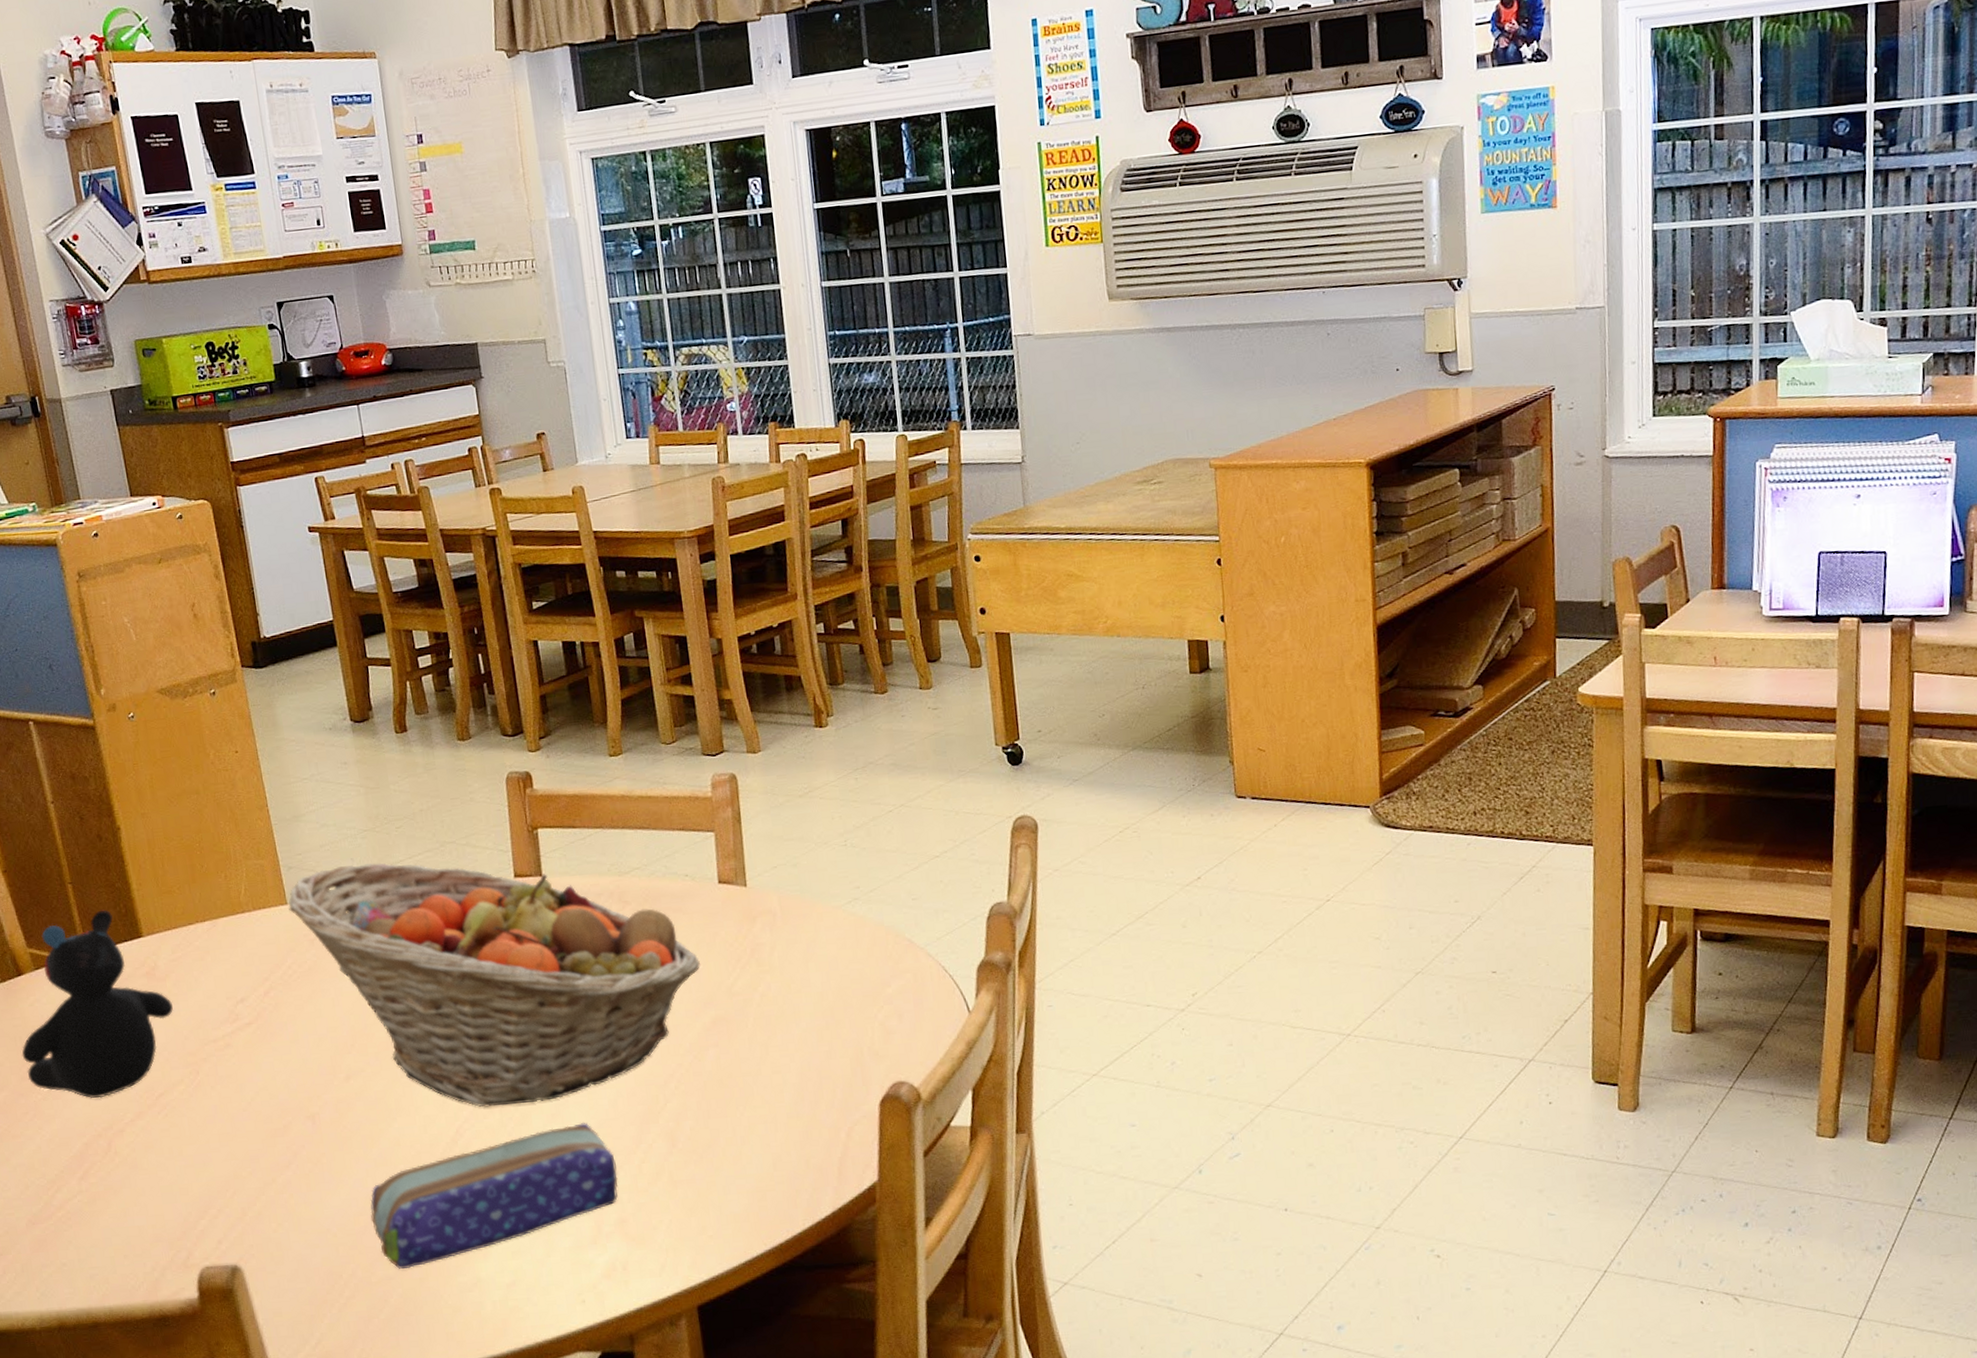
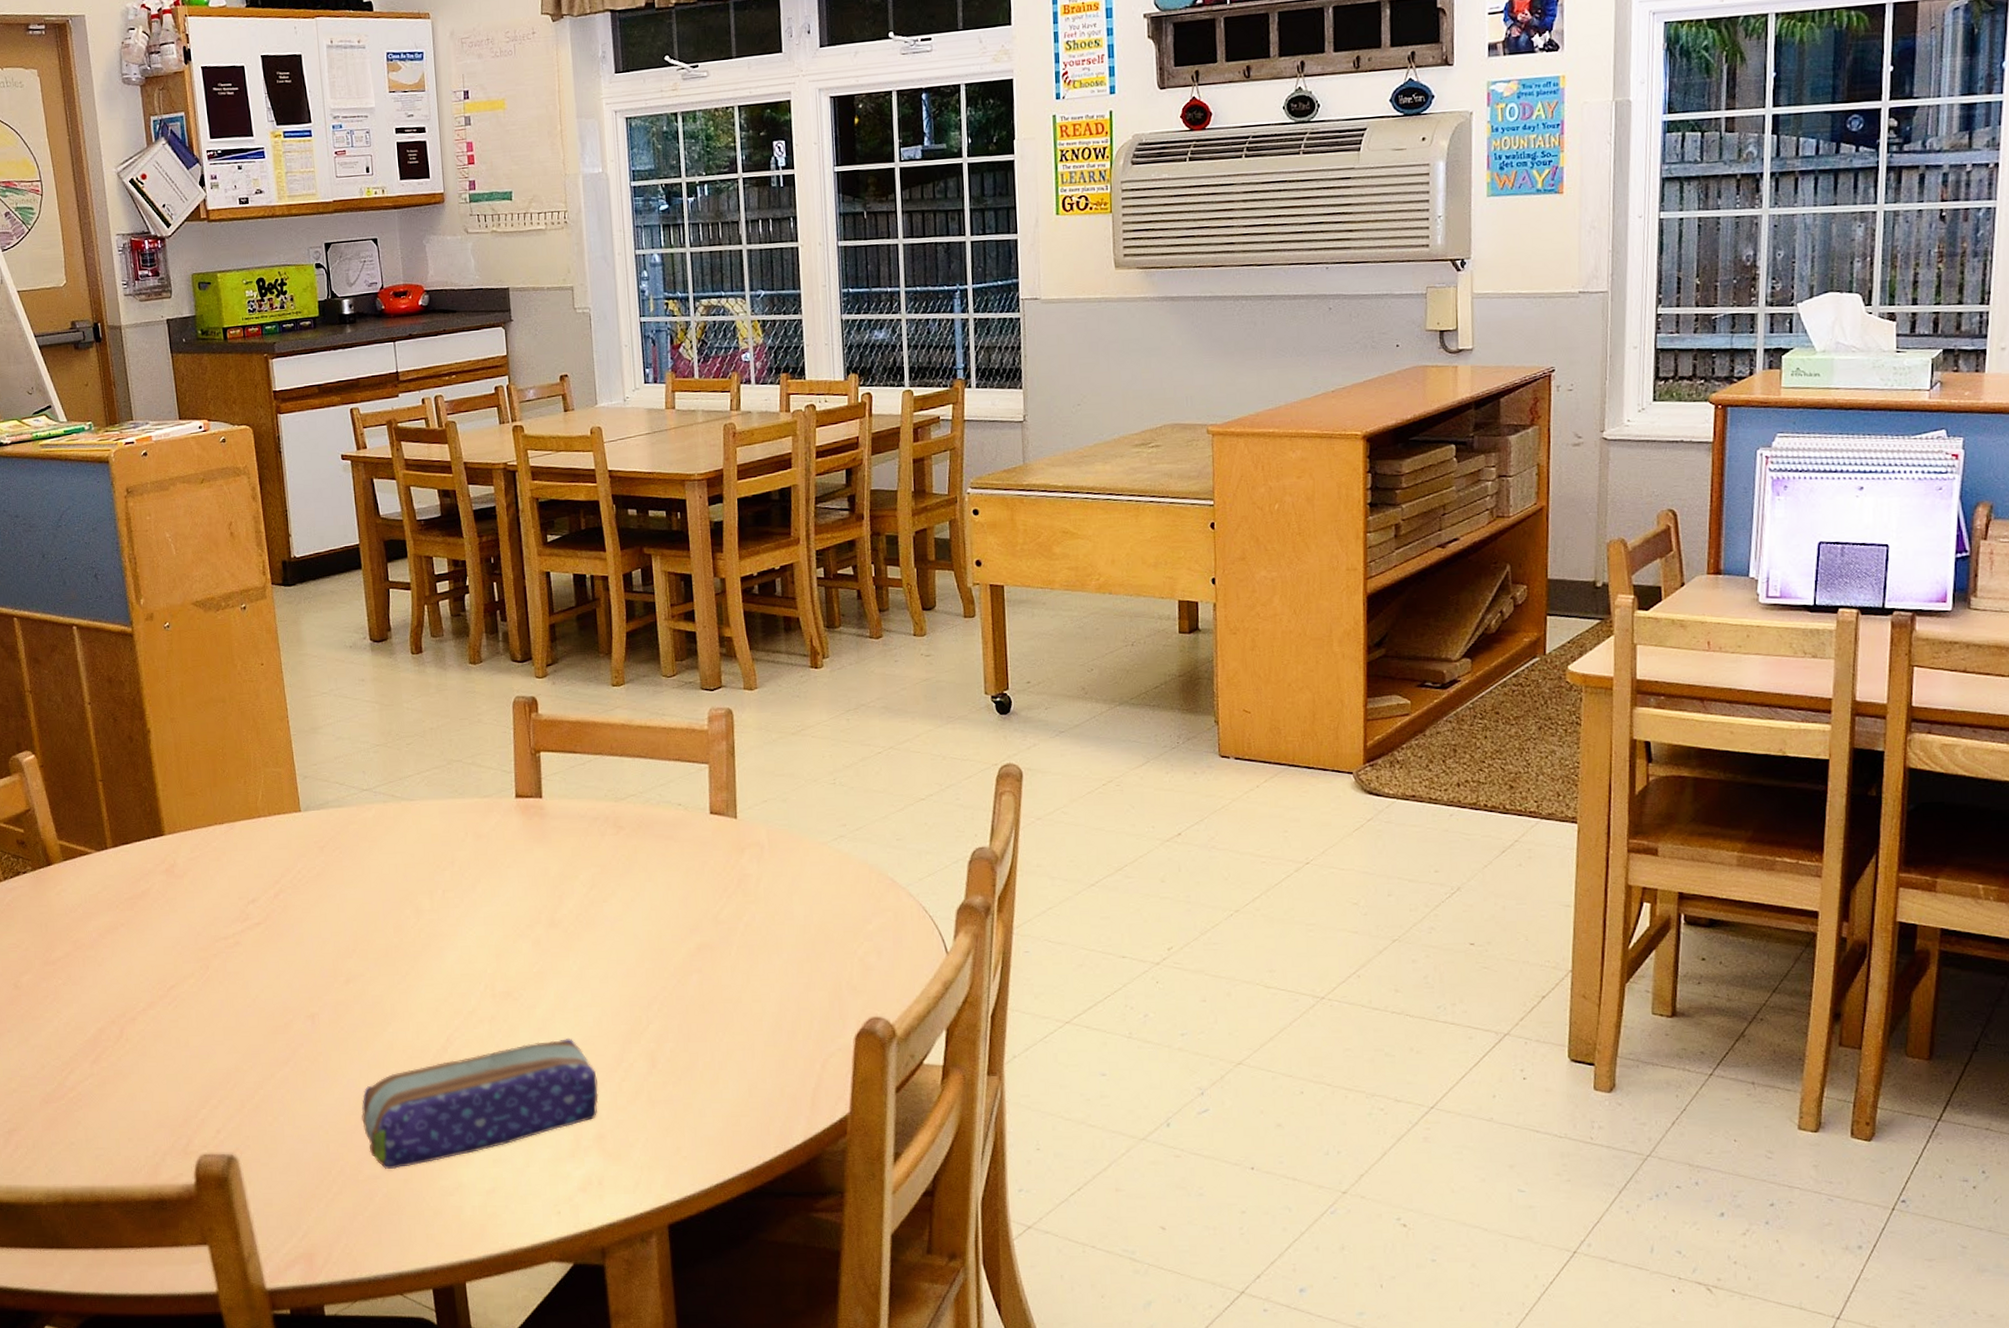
teddy bear: present [21,909,174,1098] -> none [46,807,189,987]
fruit basket: present [288,863,700,1107] -> none [302,777,688,1018]

